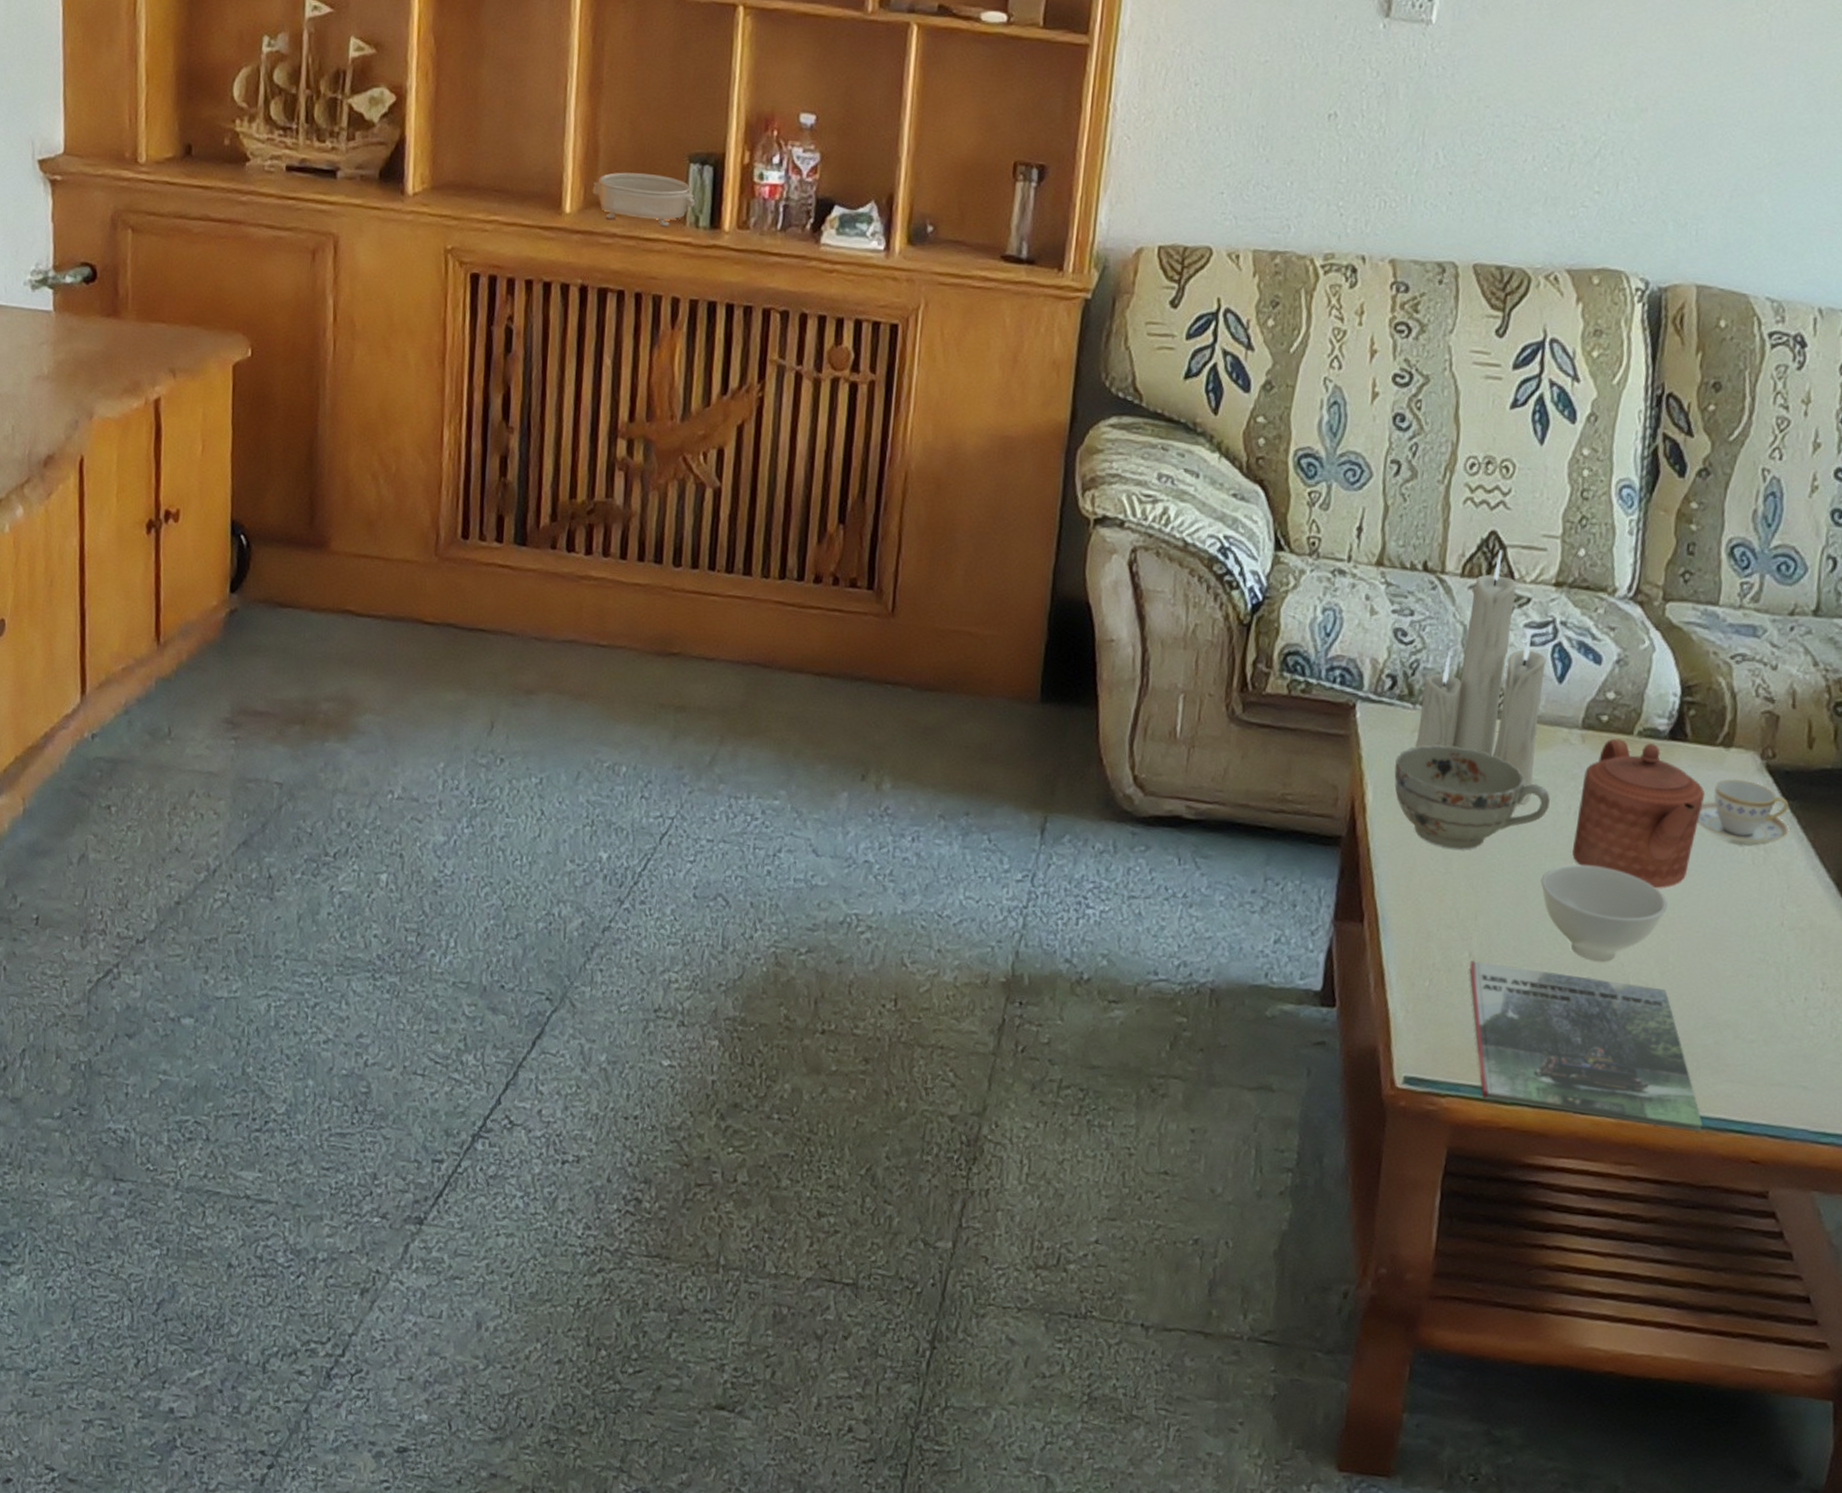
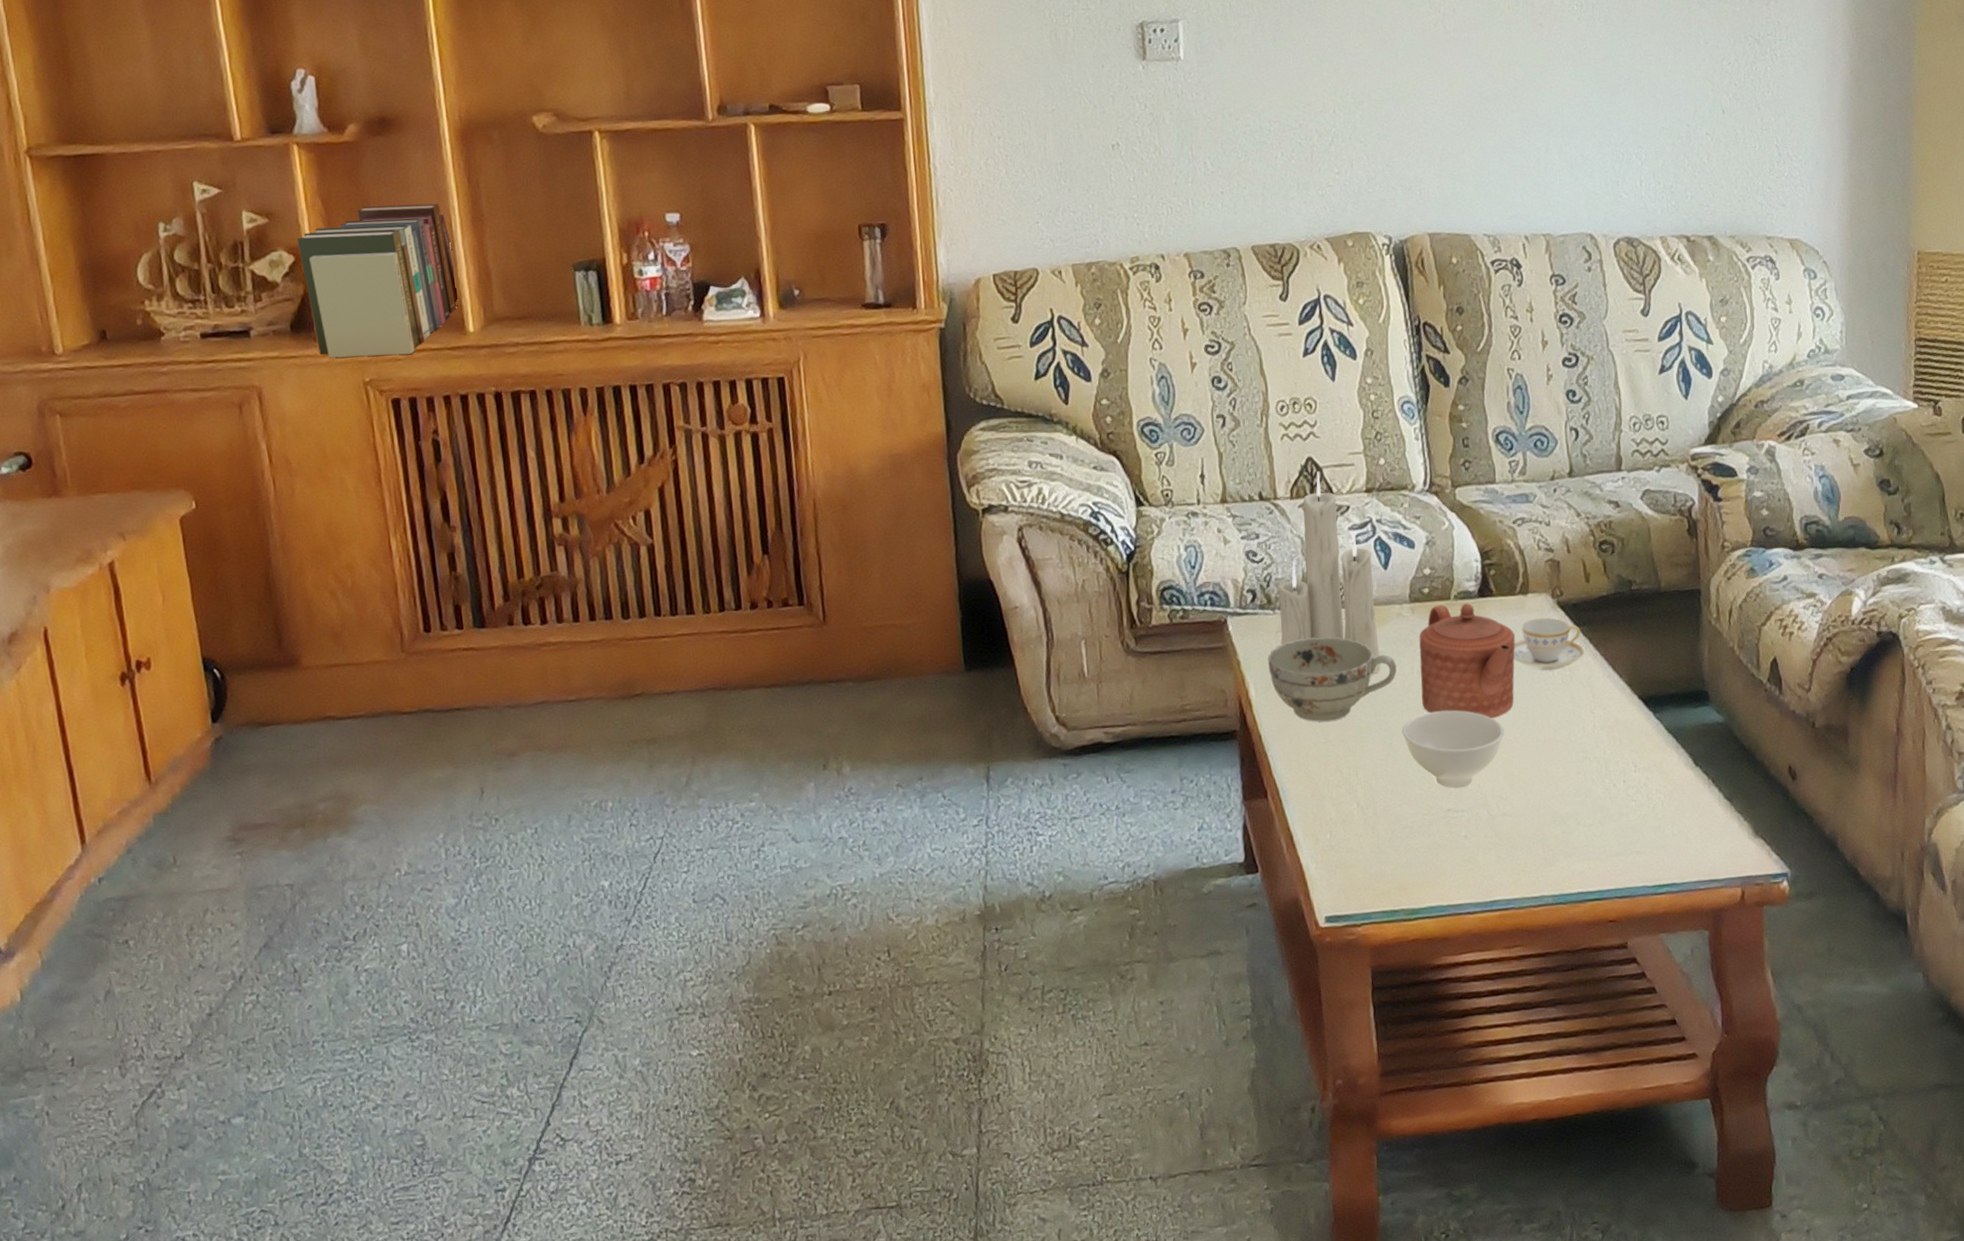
books: none [401,52,563,226] -> present [297,204,458,358]
decorative bowl: present [592,172,696,228] -> none [490,286,586,333]
magazine: present [1469,960,1704,1131] -> none [1359,798,1567,920]

